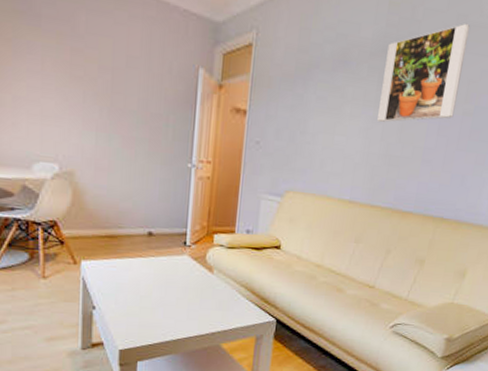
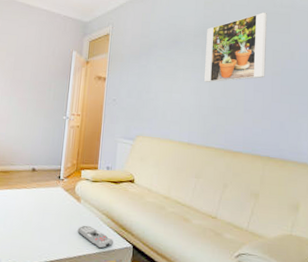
remote control: none [210,299,253,324] -> present [77,225,113,249]

